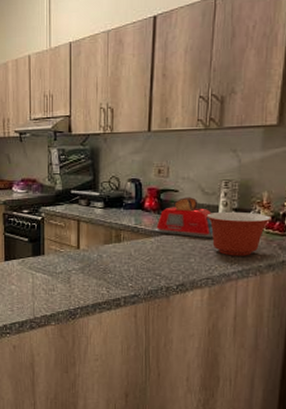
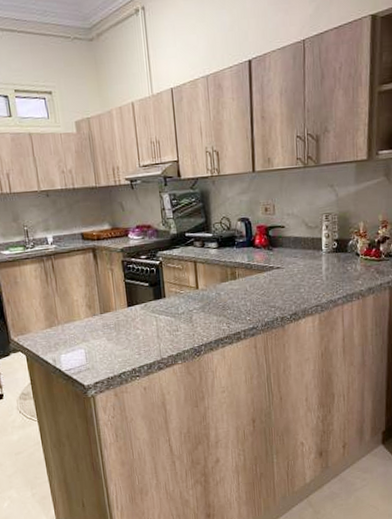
toaster: present [152,197,214,238] -> none [264,232,320,269]
mixing bowl: present [206,211,272,256] -> none [311,242,368,284]

